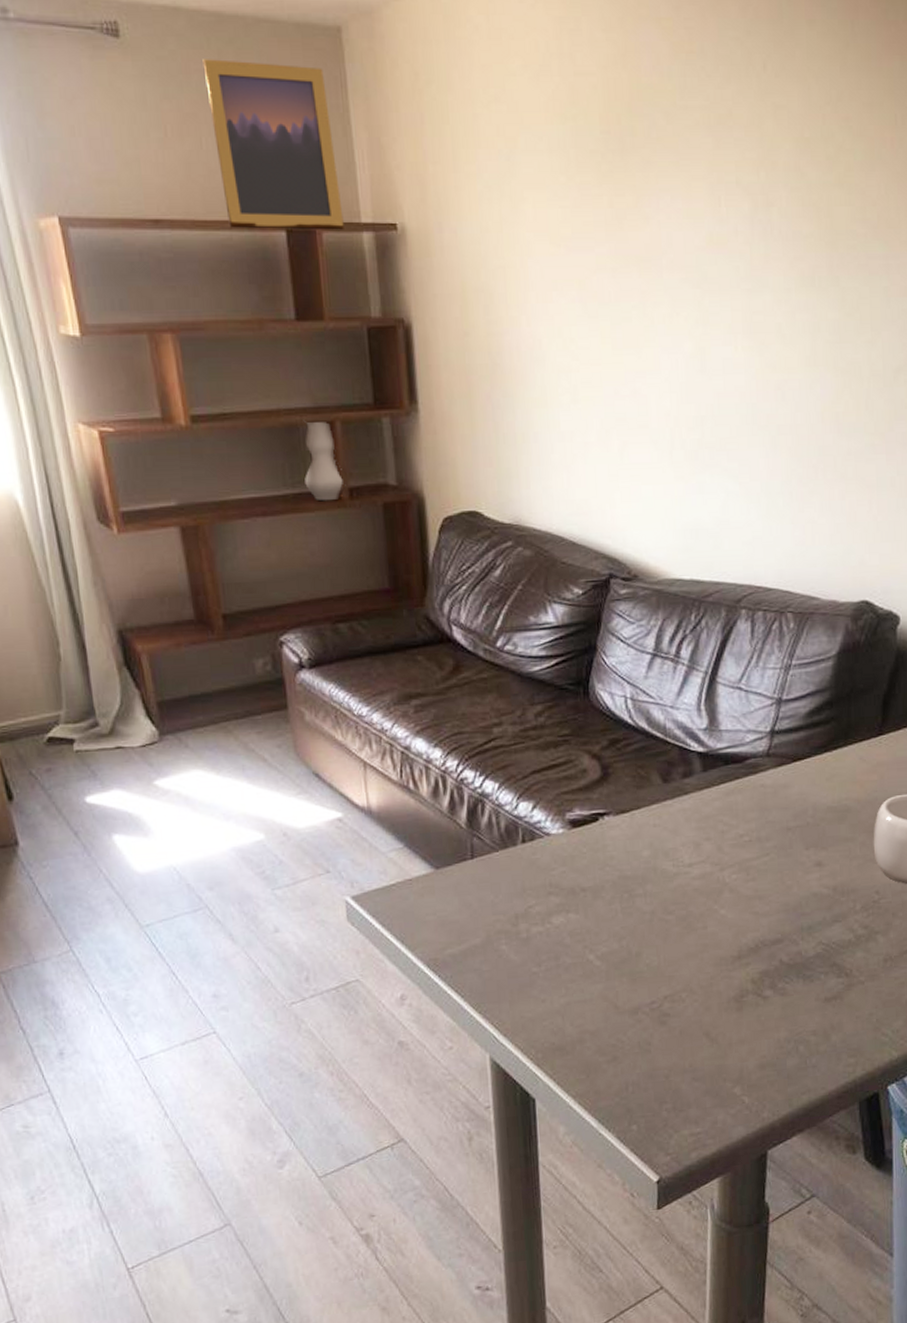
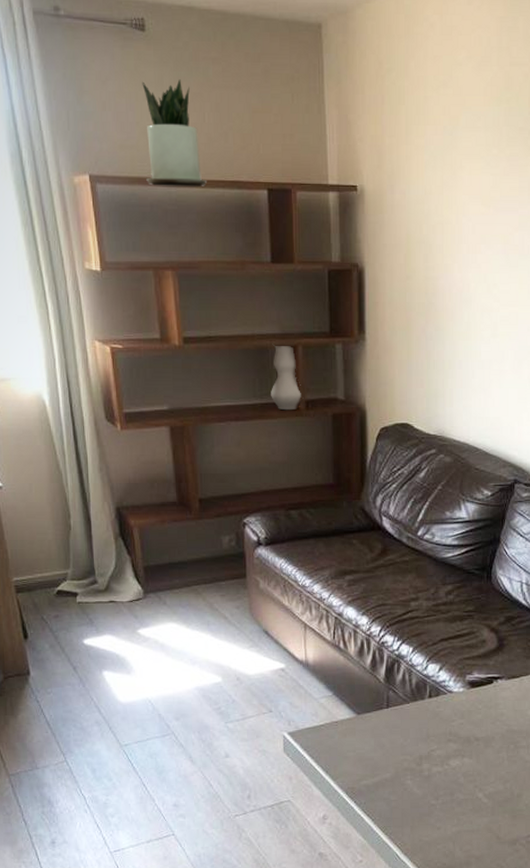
planter: none [119,97,209,232] -> present [142,79,207,189]
picture frame: present [202,59,344,230] -> none [209,49,314,190]

